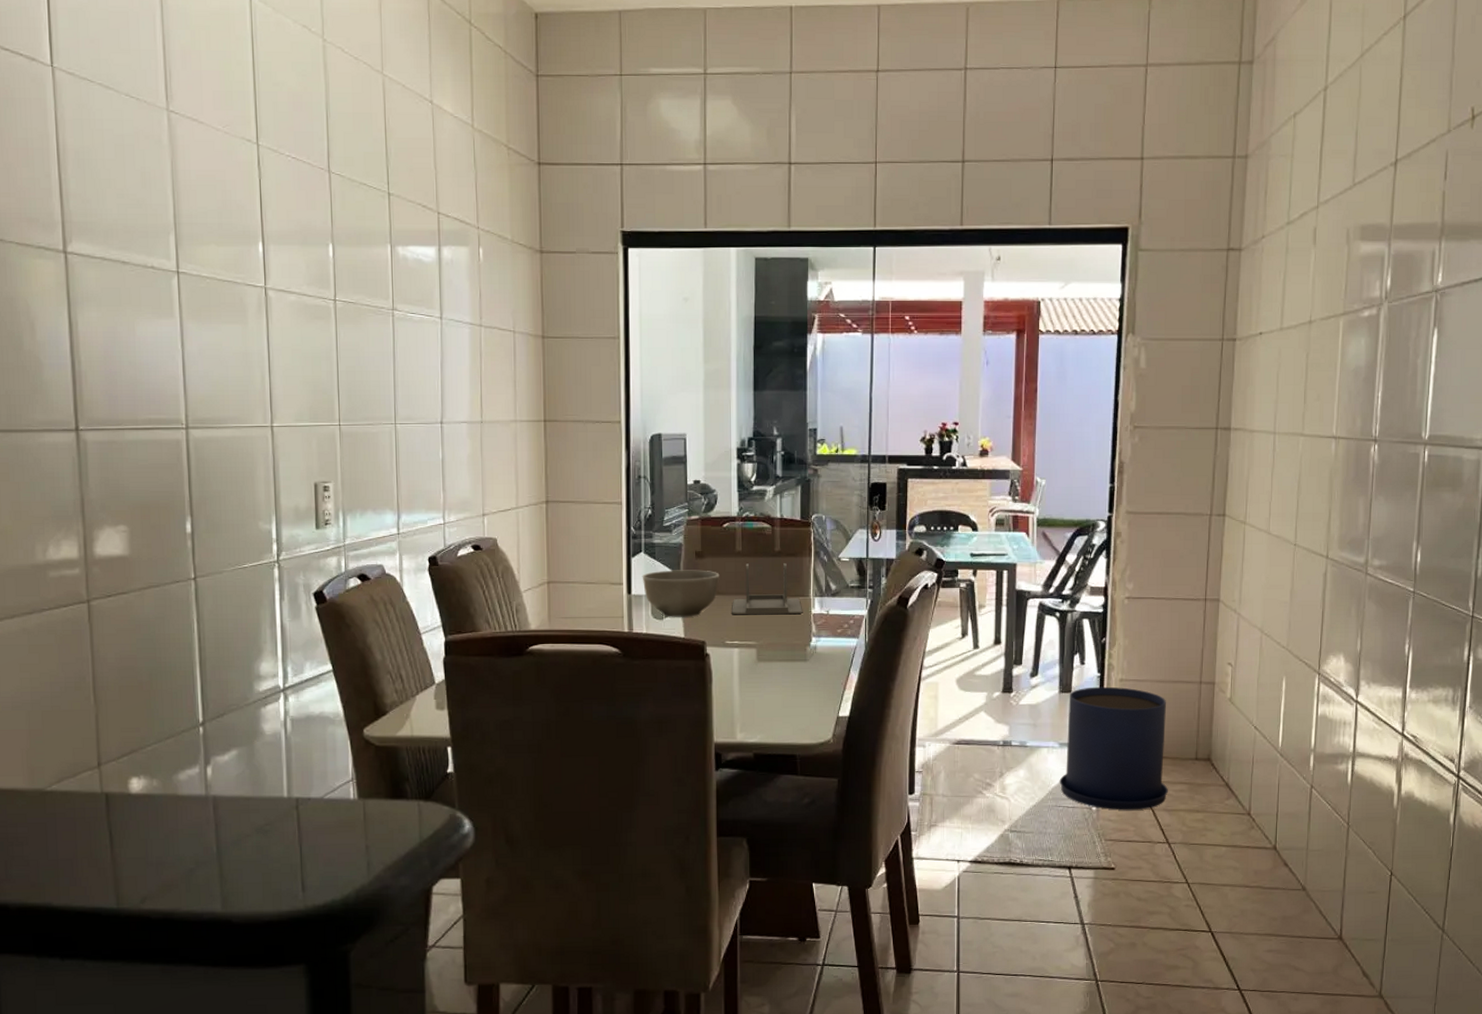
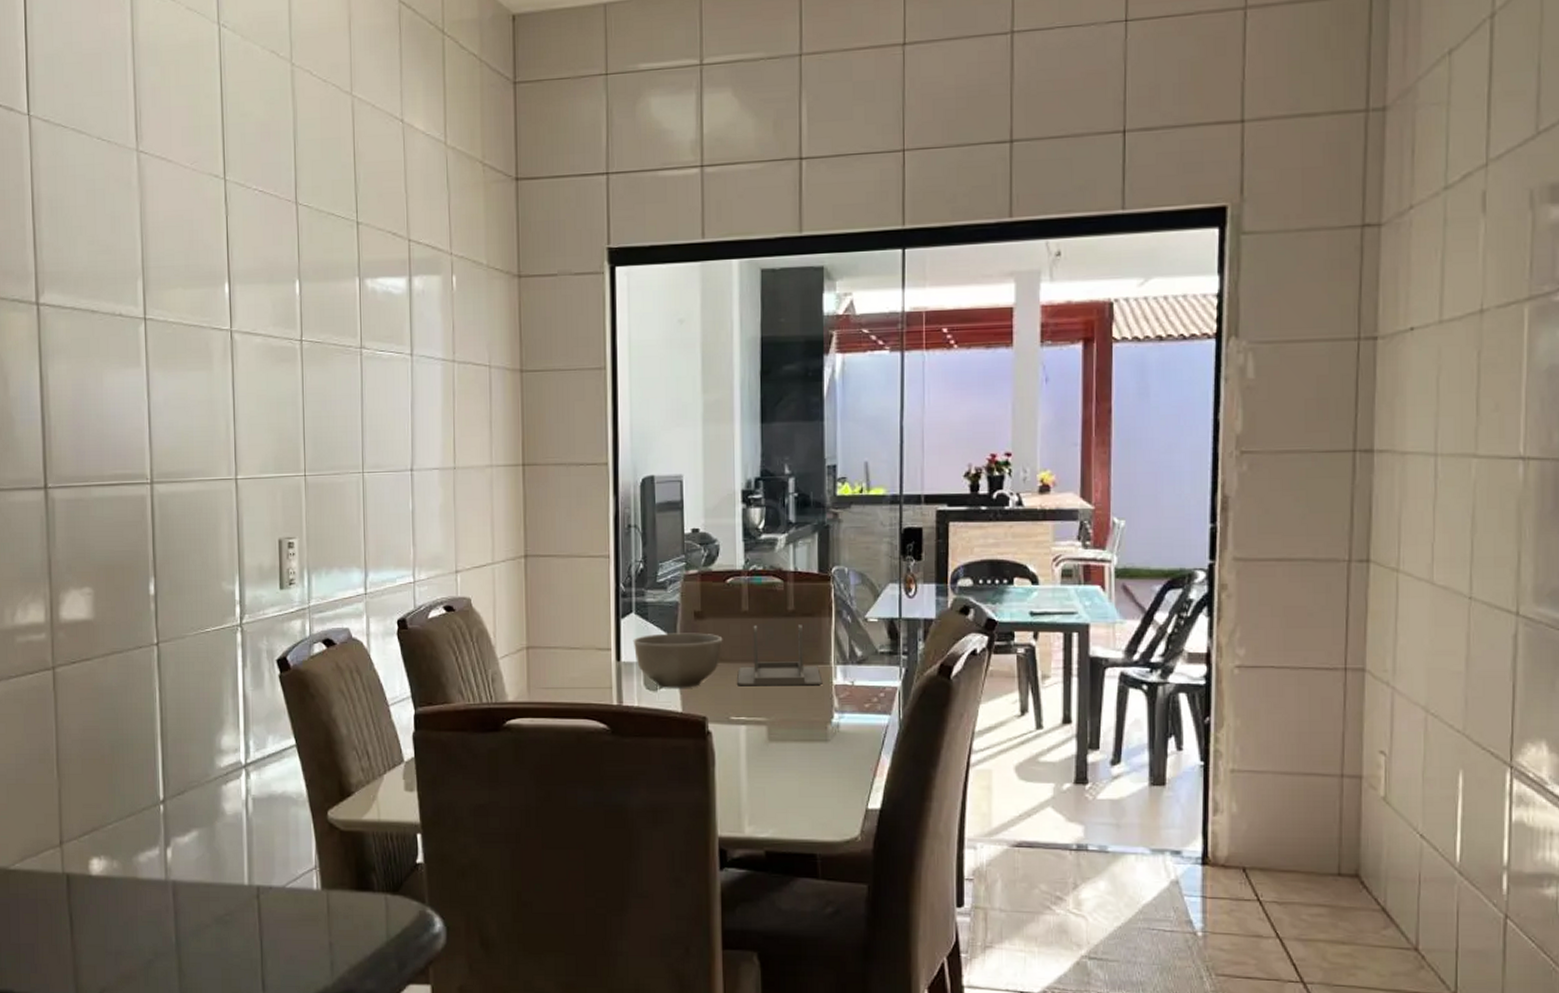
planter: present [1059,686,1168,810] -> none [1152,778,1301,938]

